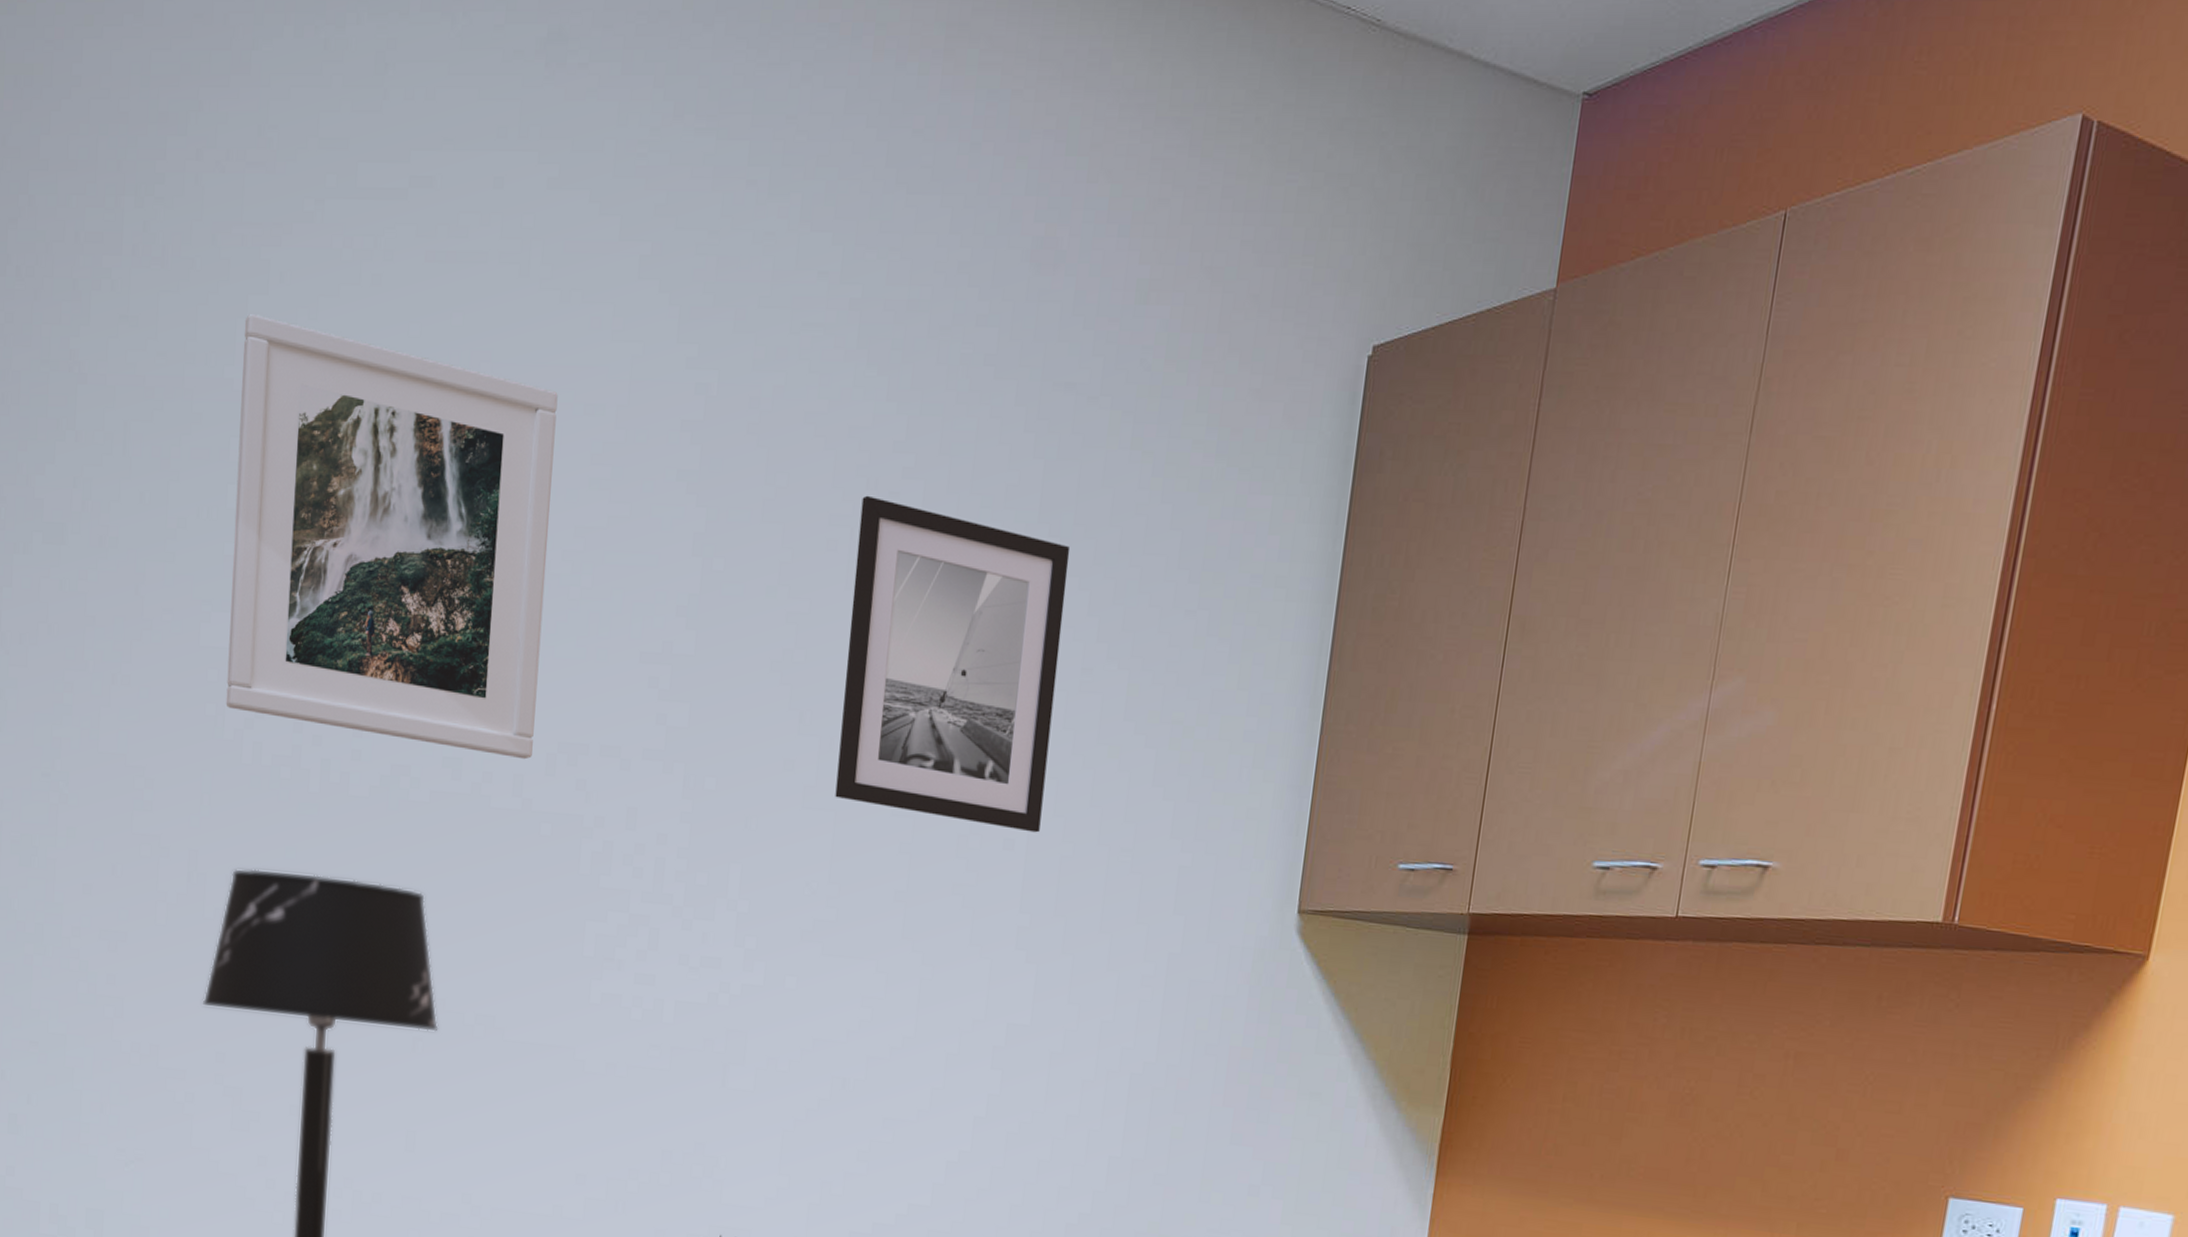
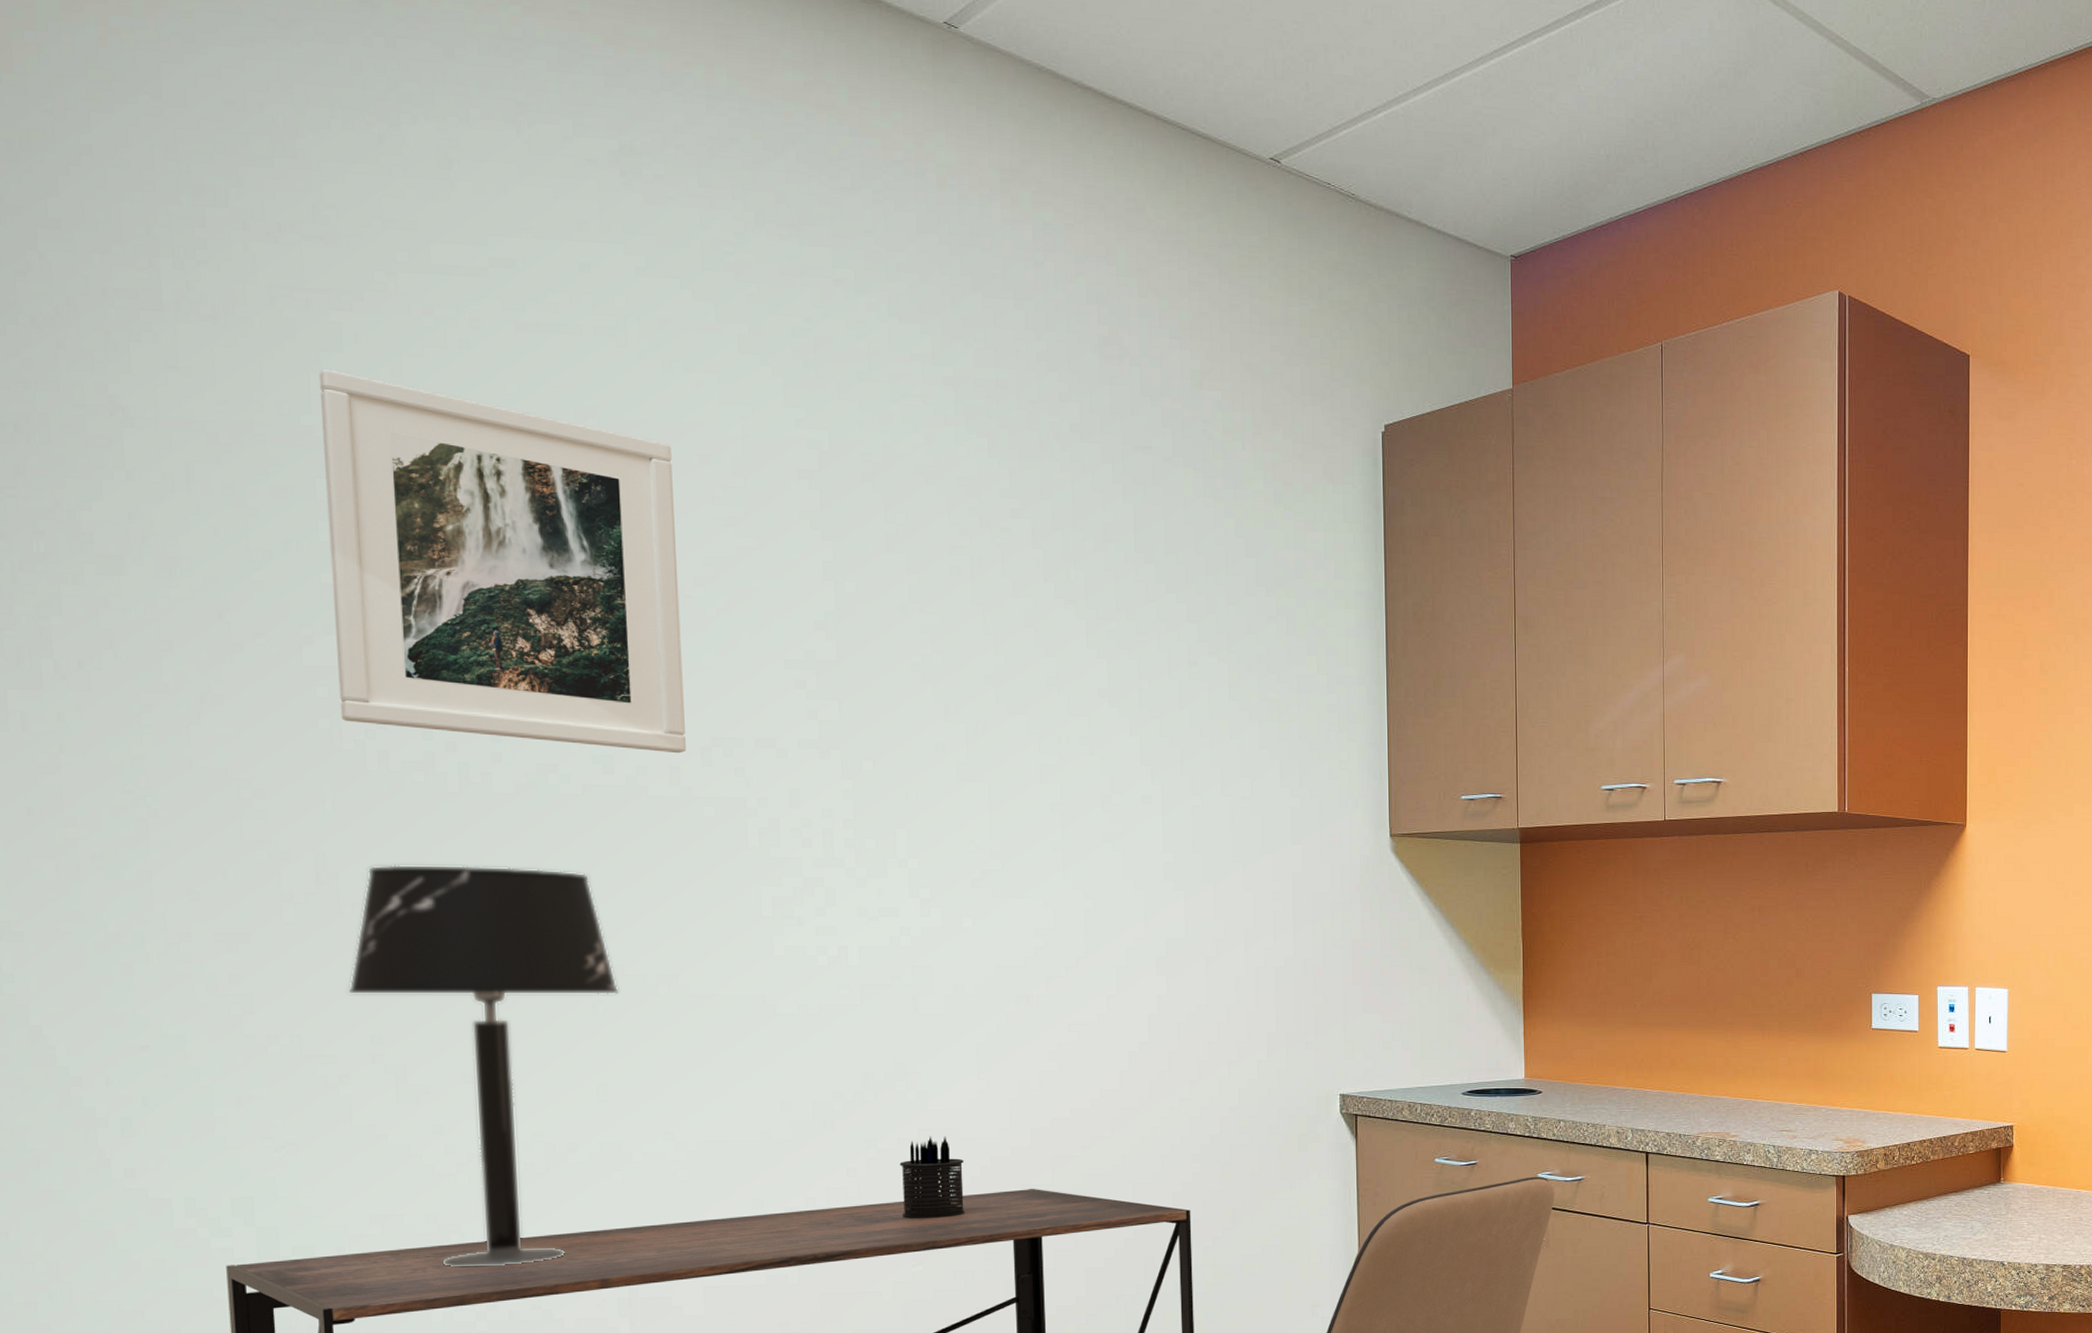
wall art: present [835,495,1071,833] -> none [977,531,1171,789]

